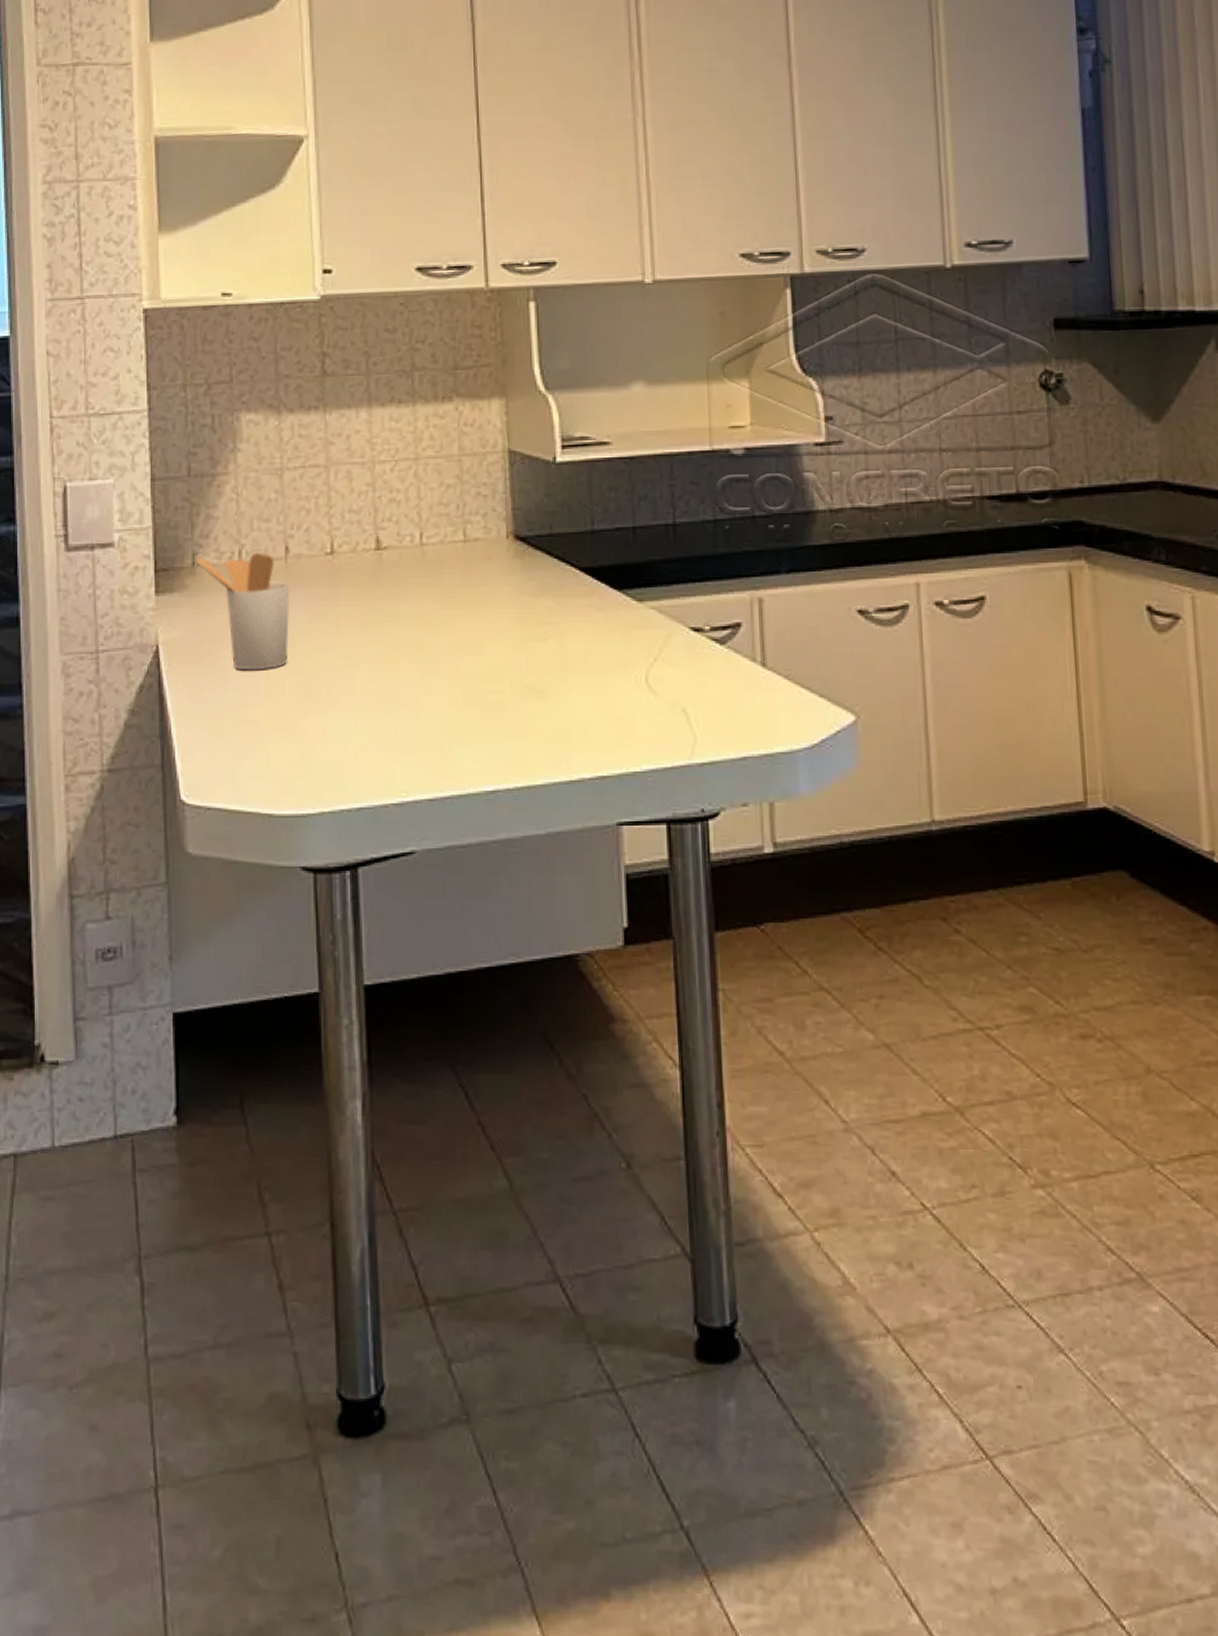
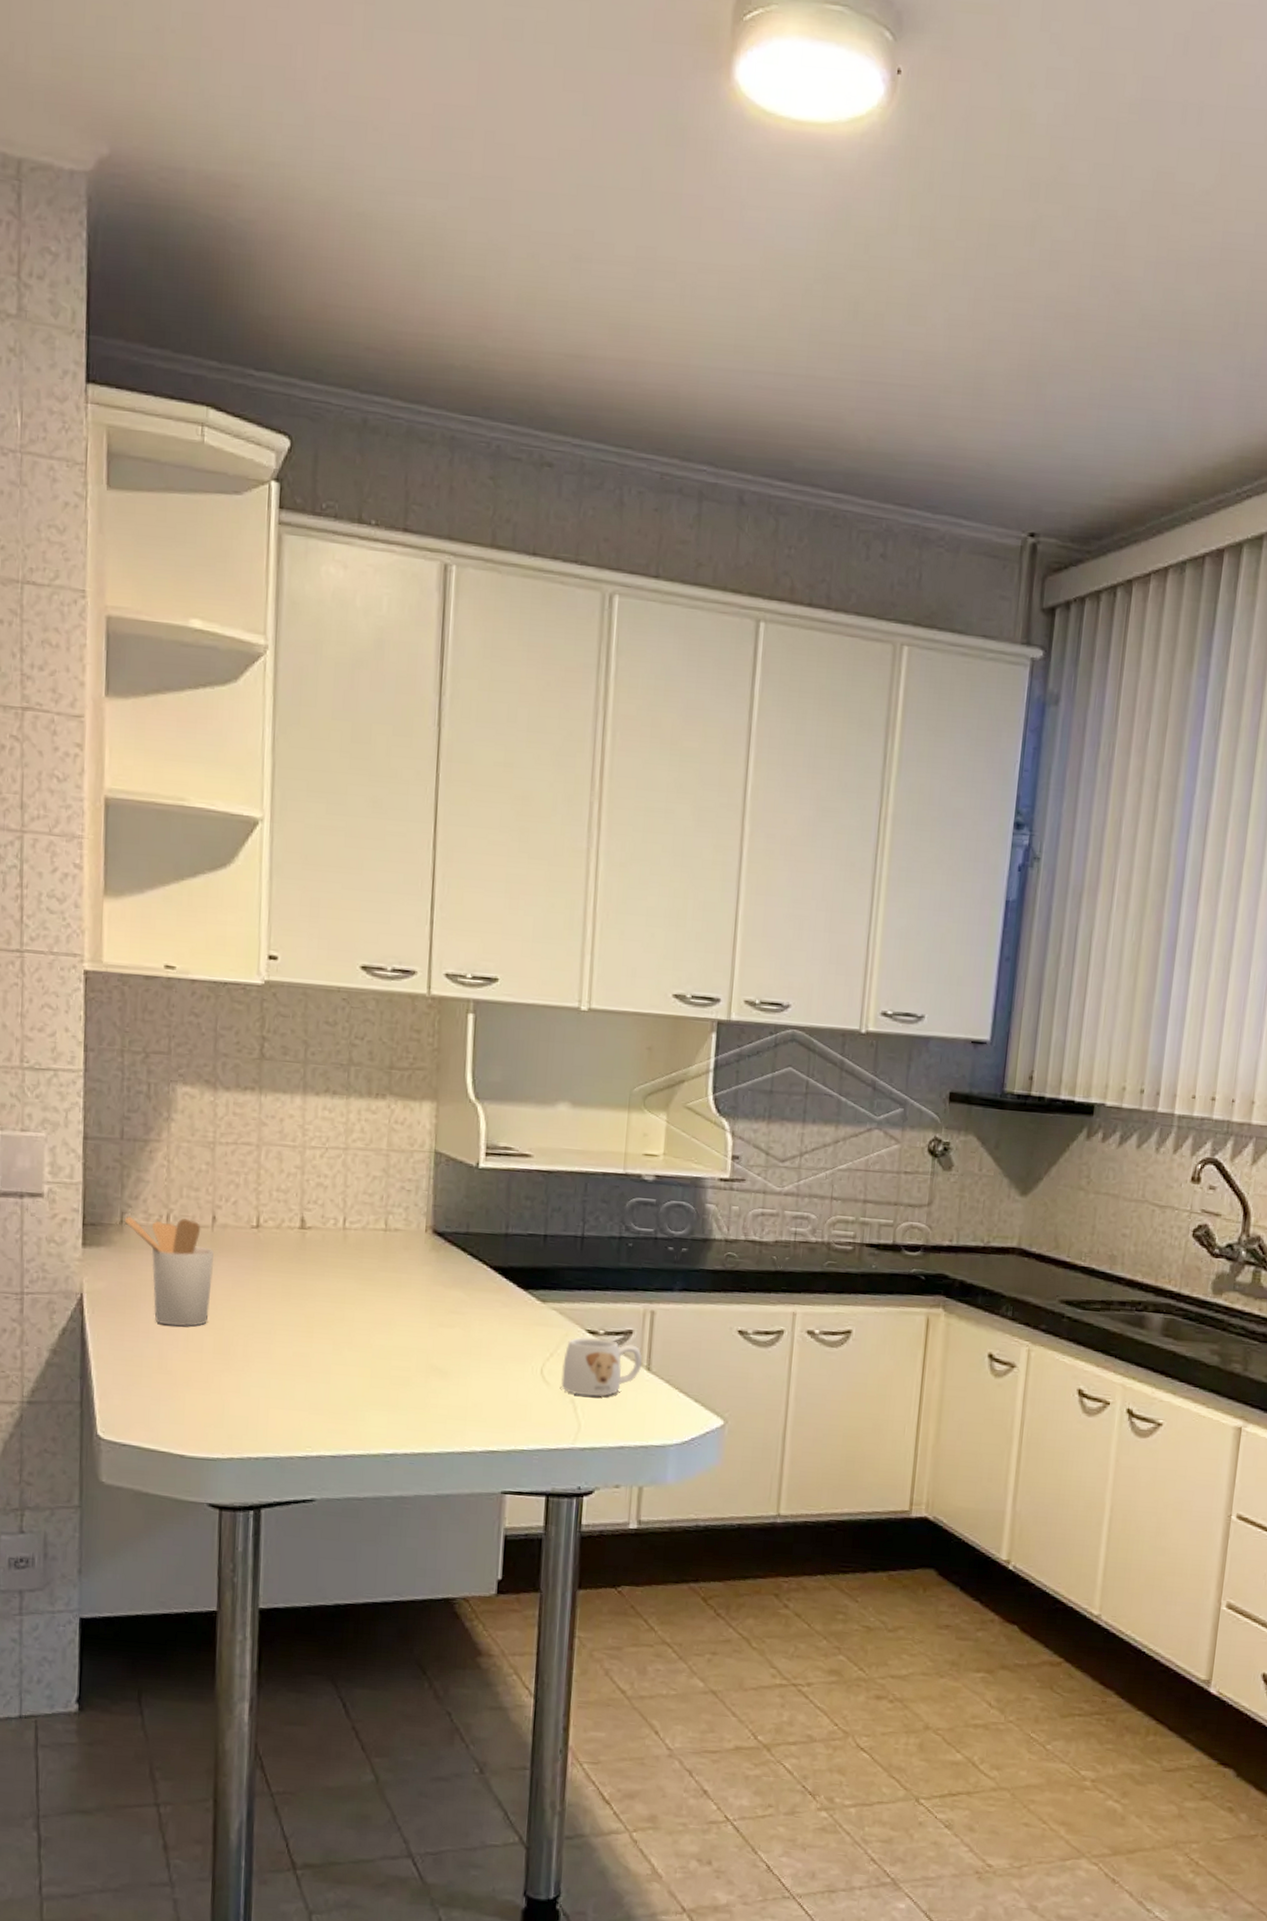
mug: none [669,635,756,703] -> present [561,1337,643,1397]

